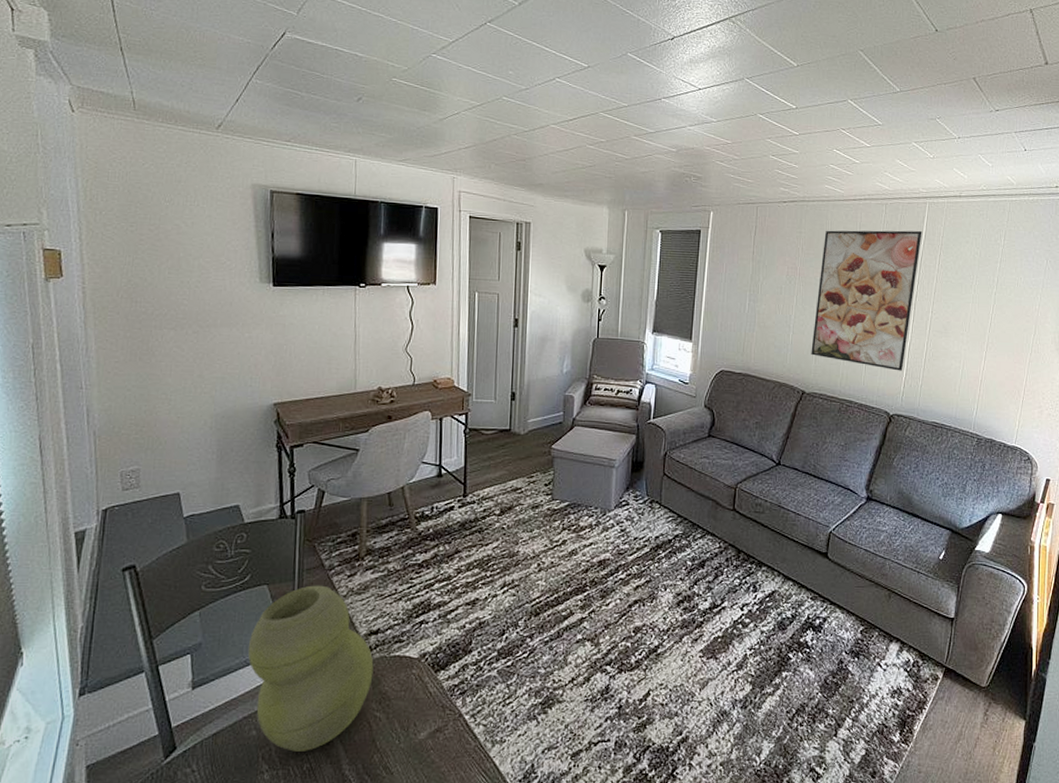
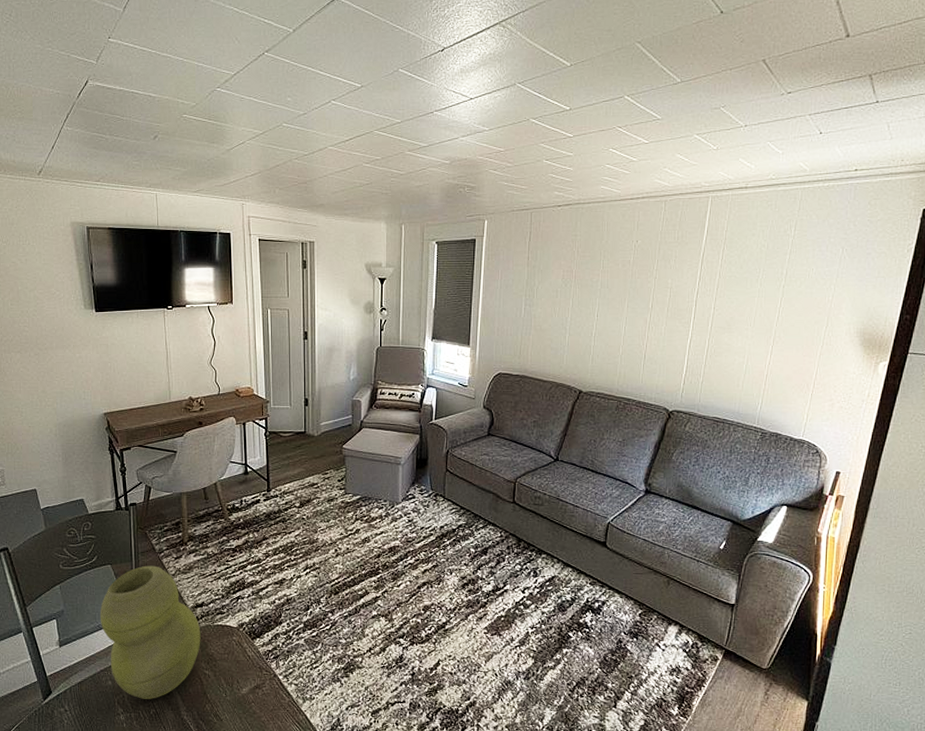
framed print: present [811,230,922,371] -> none [588,226,704,368]

